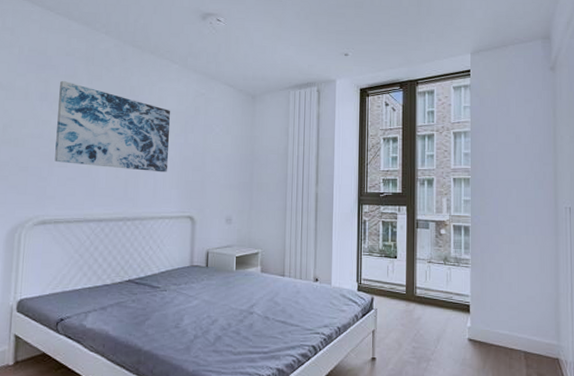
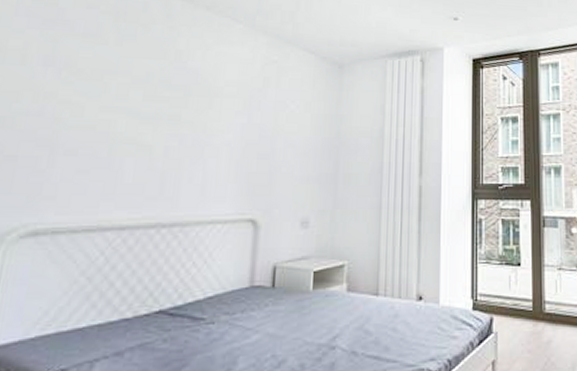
wall art: present [55,80,171,173] -> none [59,40,231,162]

